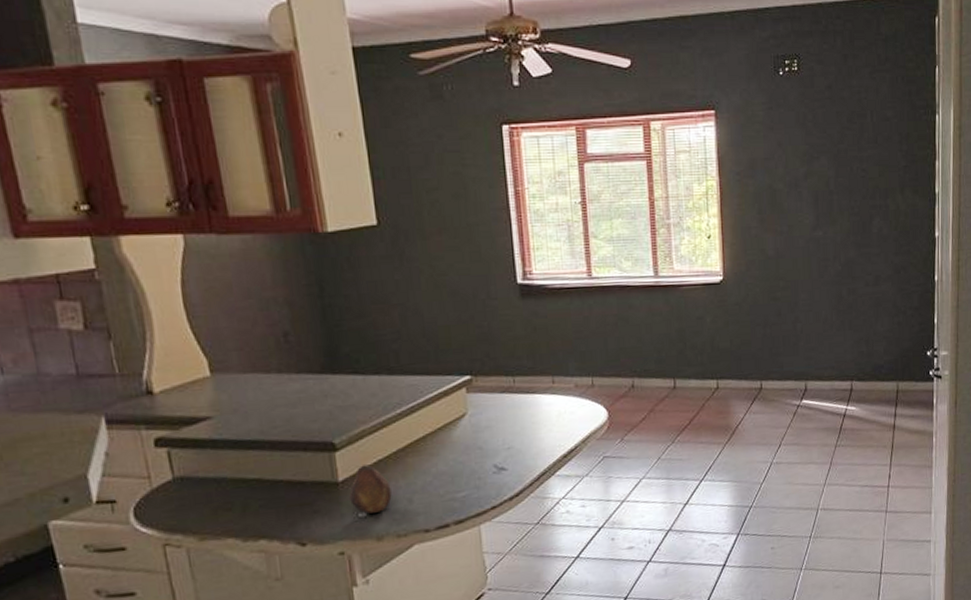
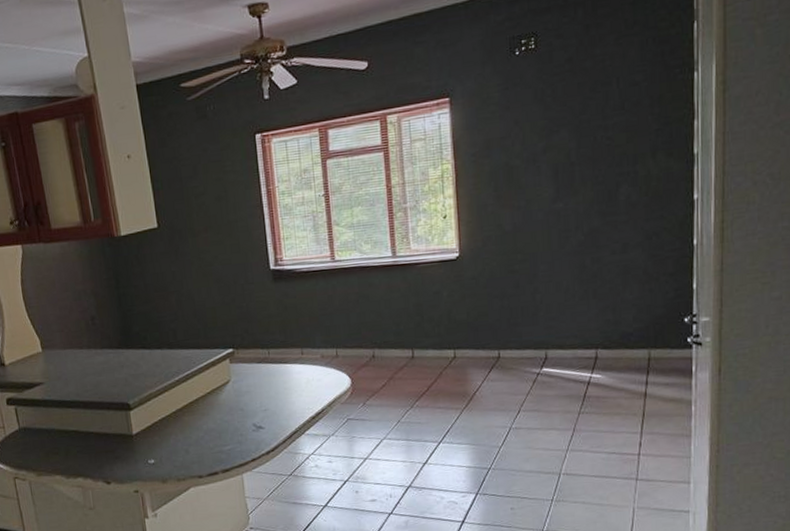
fruit: present [349,465,392,514] -> none [141,421,173,461]

